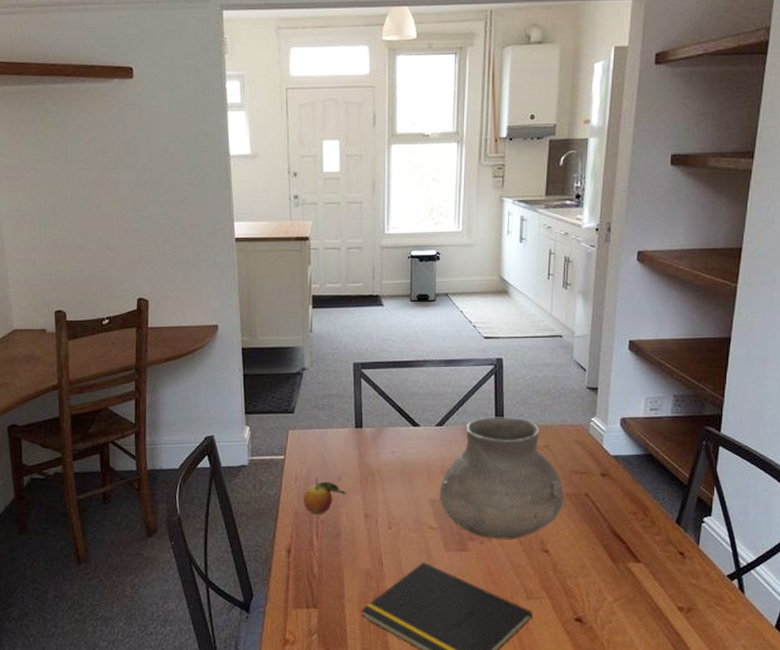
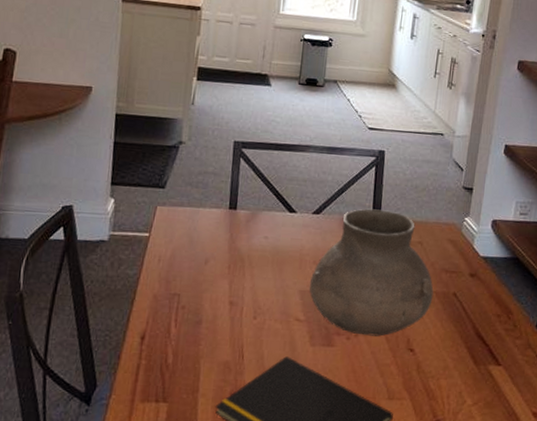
fruit: present [304,477,348,514] -> none [165,258,214,299]

